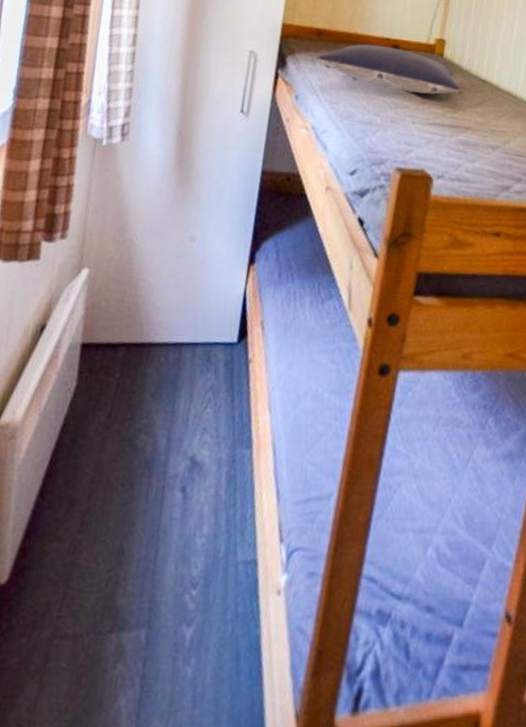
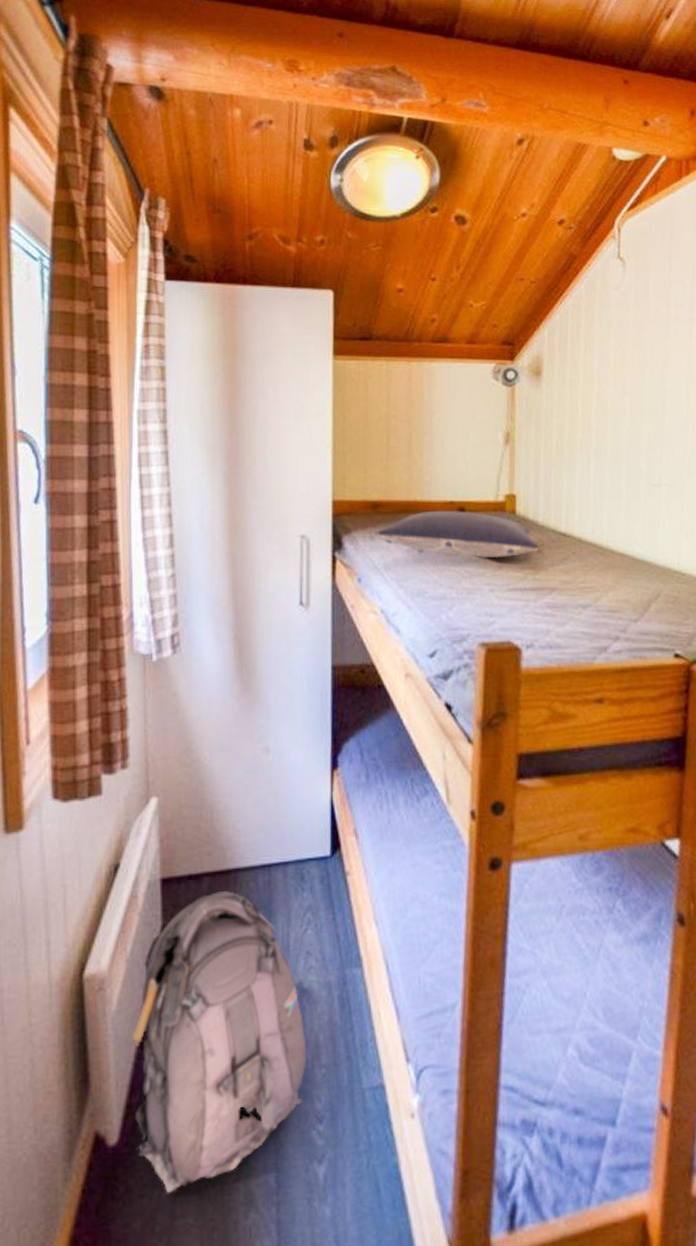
backpack: none [23,362,193,635] -> present [132,891,307,1193]

